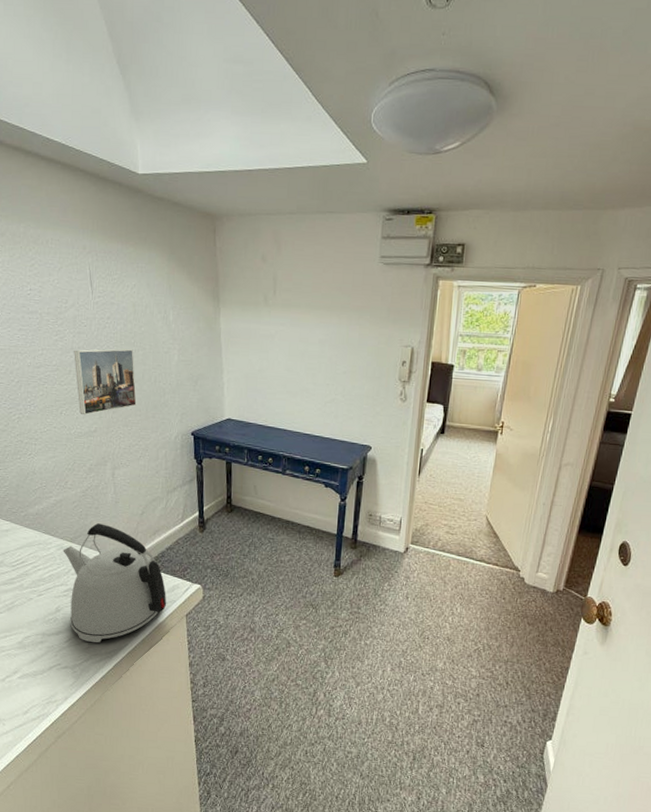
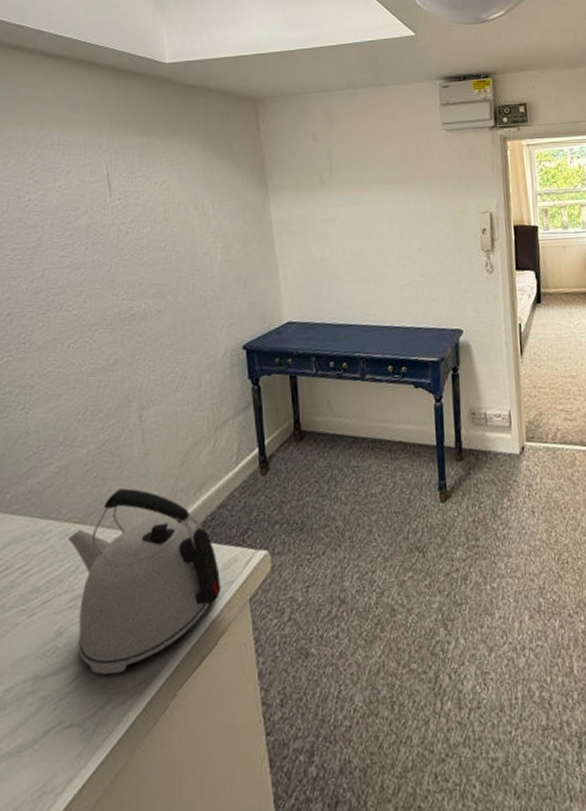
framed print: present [74,348,137,416] -> none [86,255,170,345]

